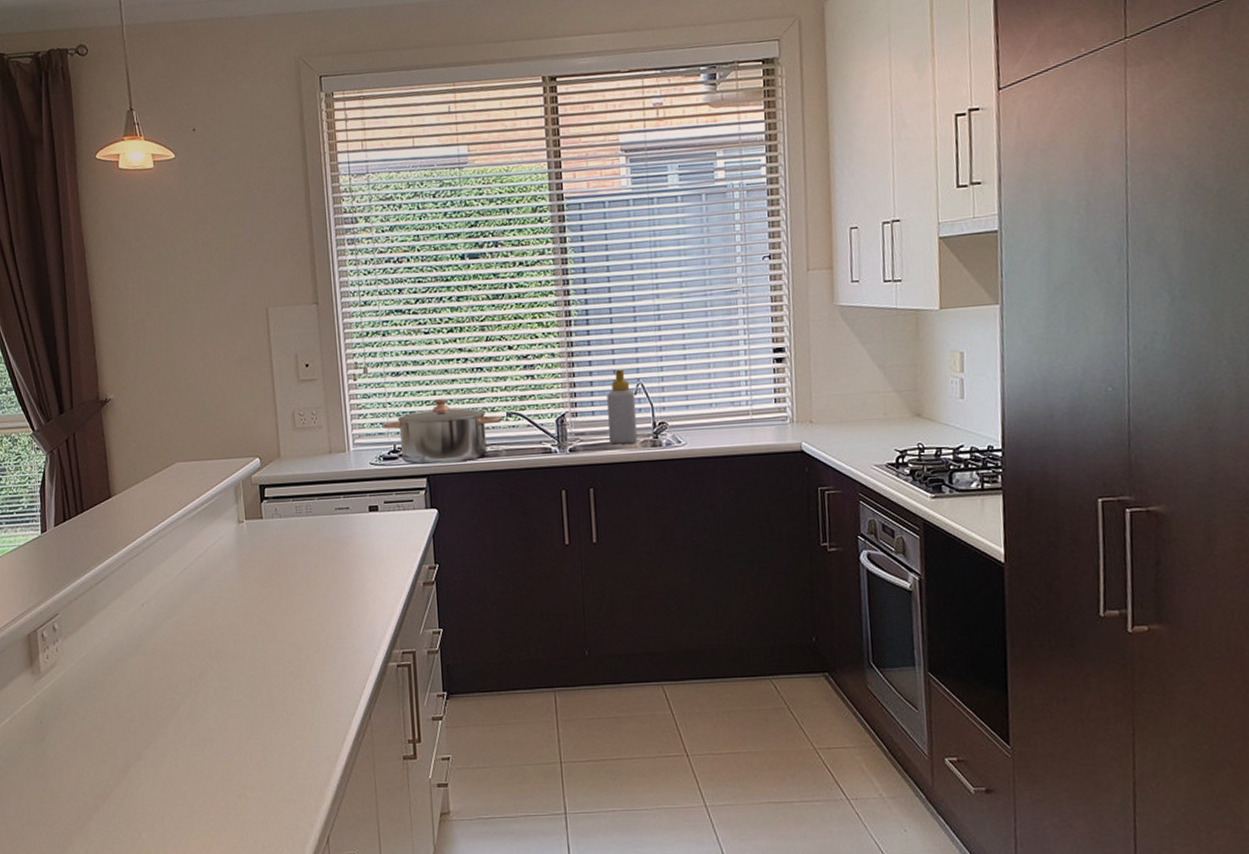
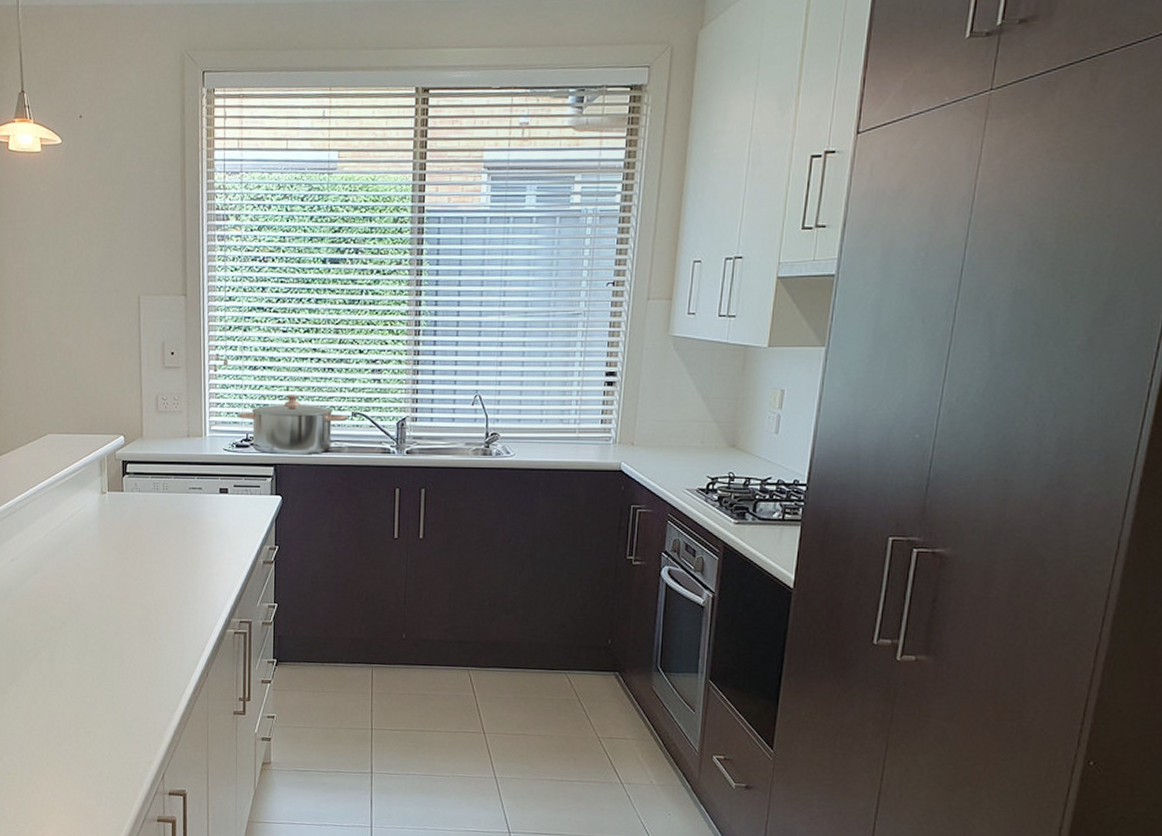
soap bottle: present [607,369,638,445] -> none [443,380,472,450]

